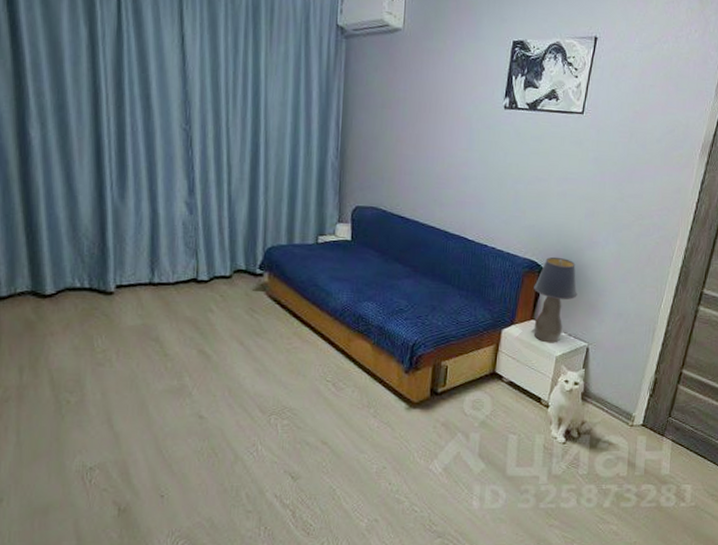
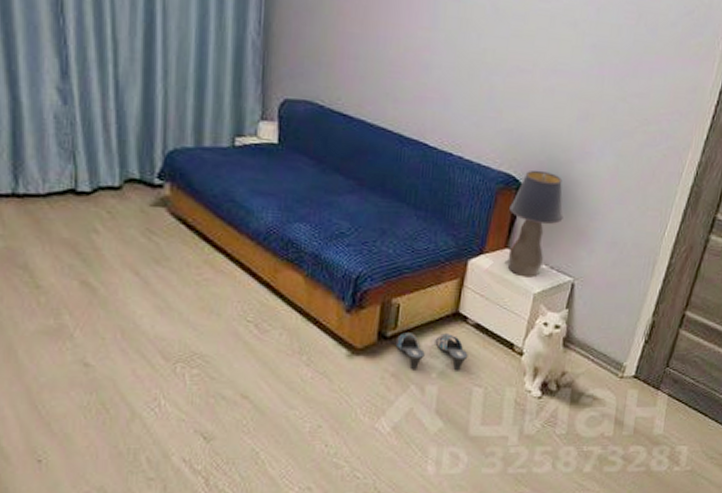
slippers: none [444,389,504,421] -> present [395,332,468,371]

